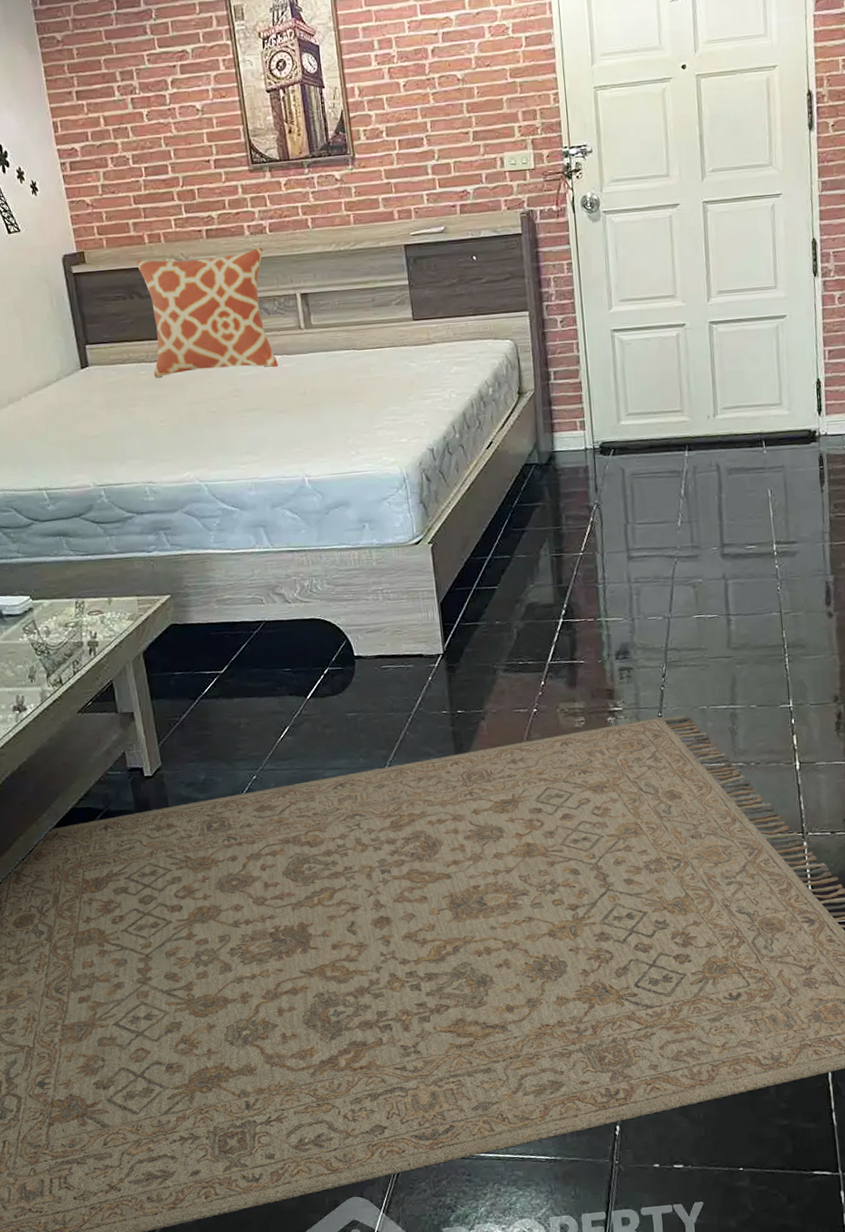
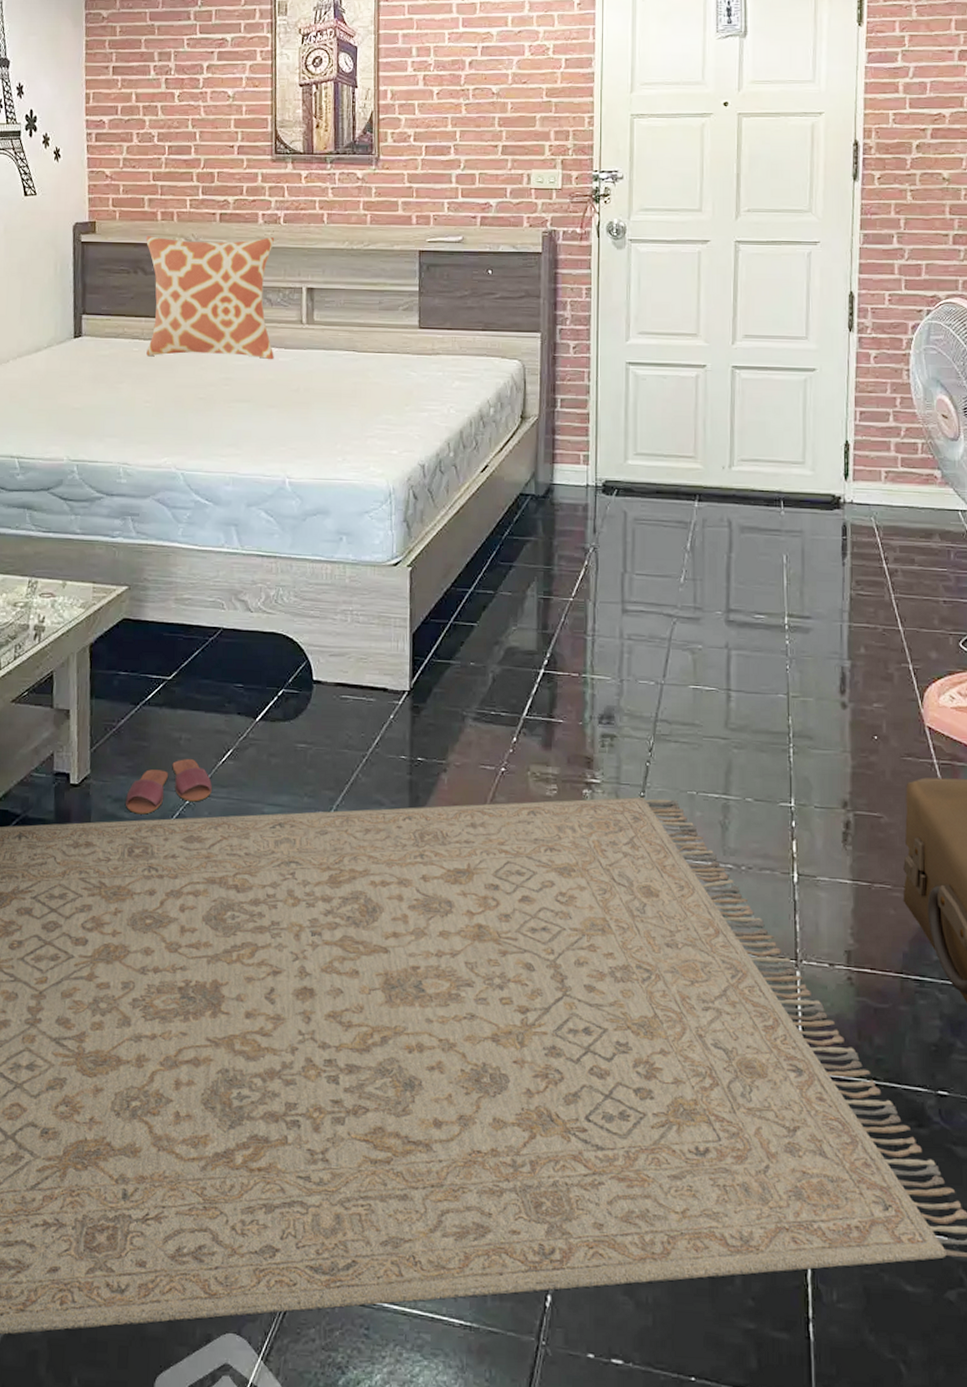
slippers: none [197,740,275,794] -> present [125,759,212,815]

